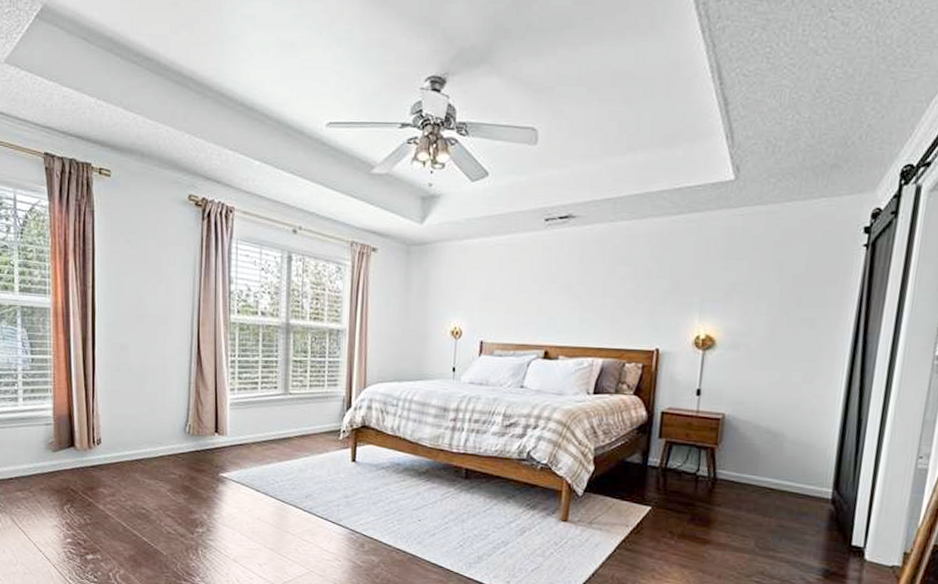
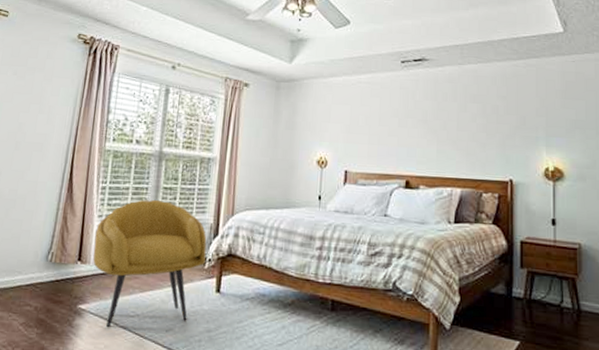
armchair: none [229,373,340,494] -> present [93,199,207,328]

